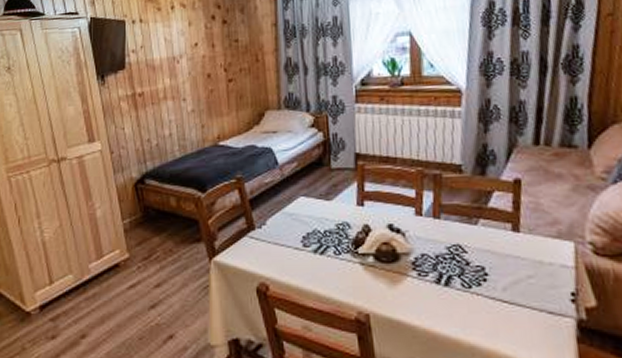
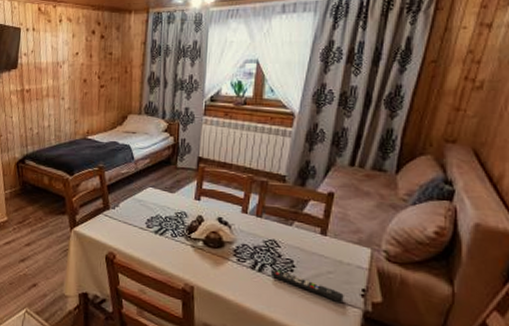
remote control: none [461,280,552,314] -> present [272,269,344,304]

